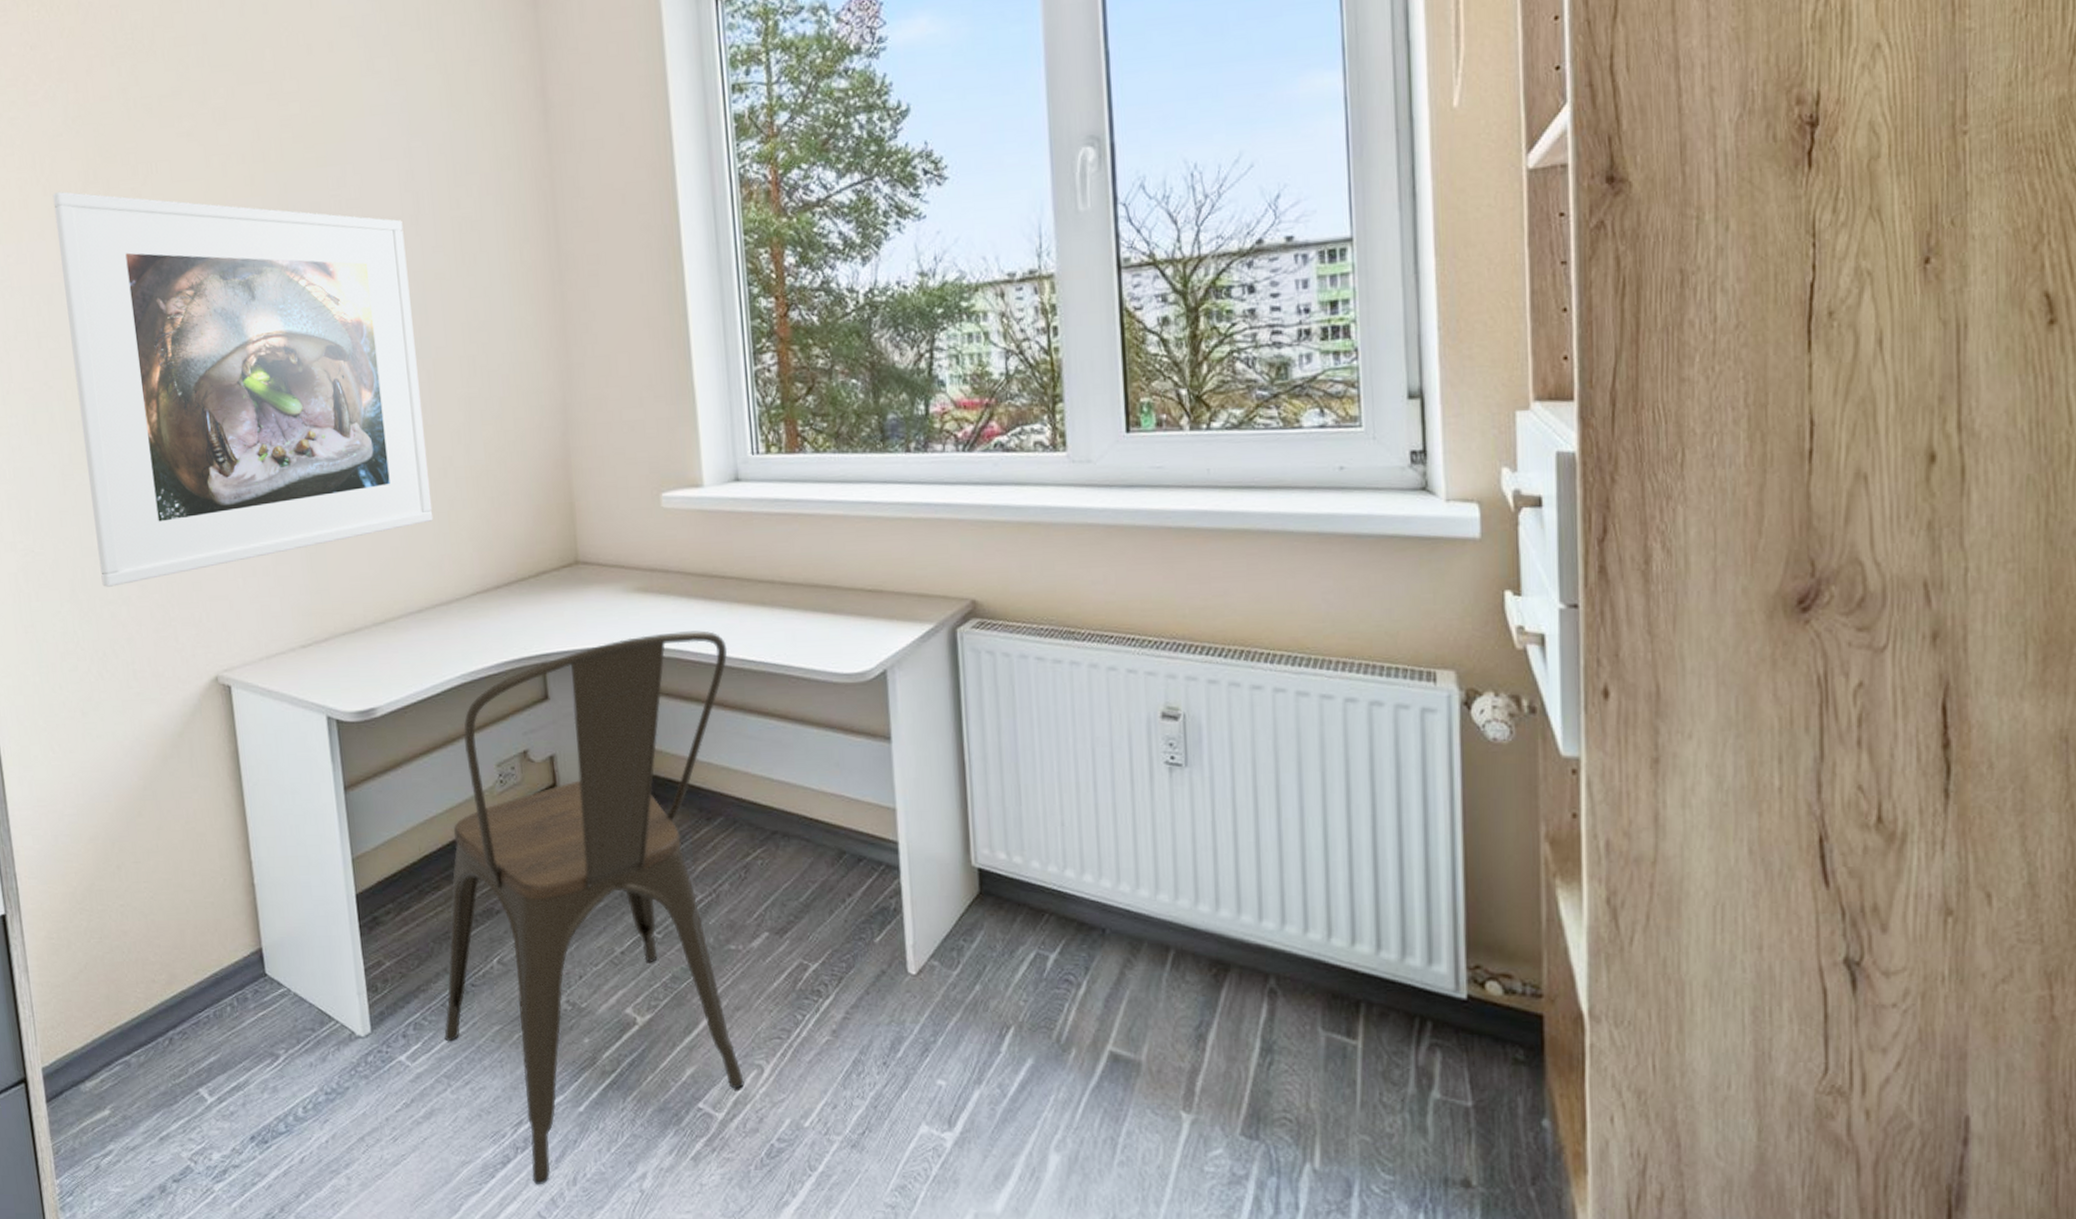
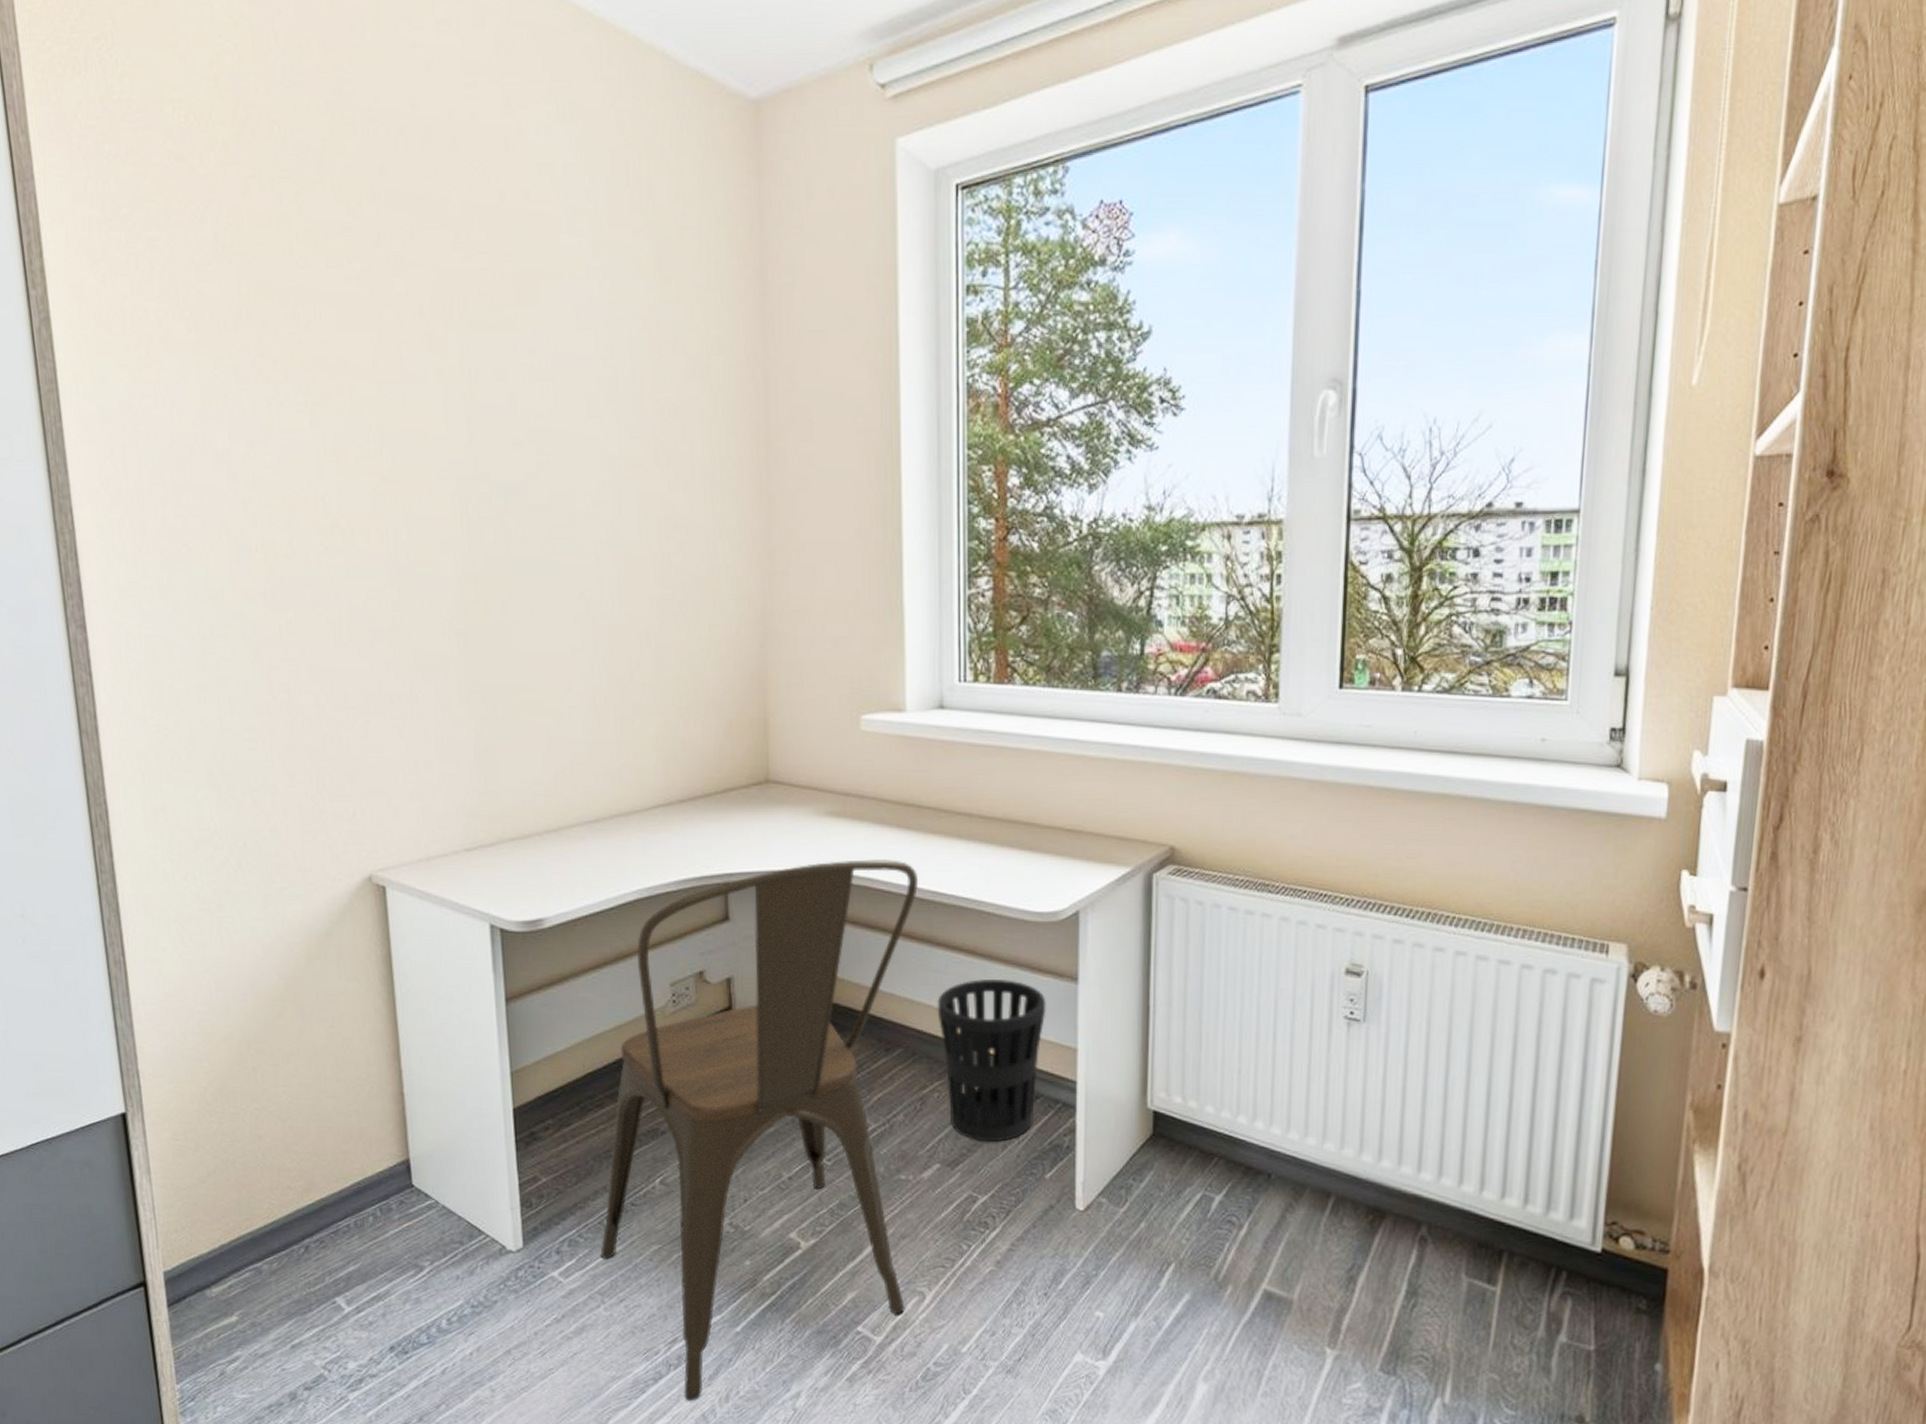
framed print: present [52,192,434,587] -> none [197,330,616,773]
wastebasket: none [754,742,863,908] -> present [937,979,1047,1142]

